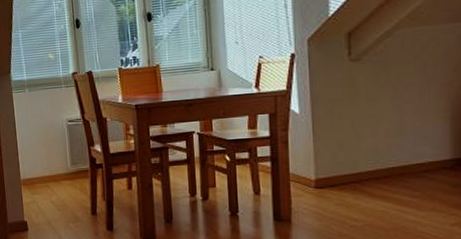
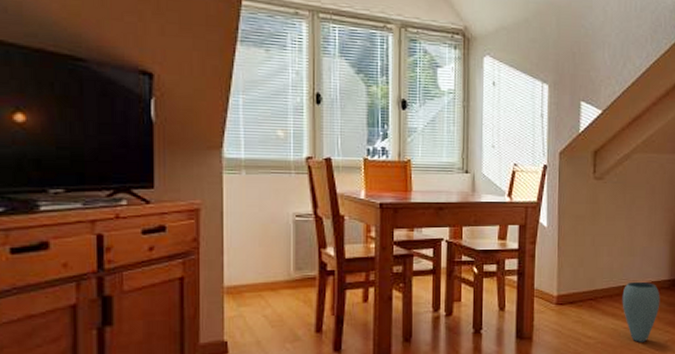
vase: none [392,162,442,225] -> present [622,281,660,342]

